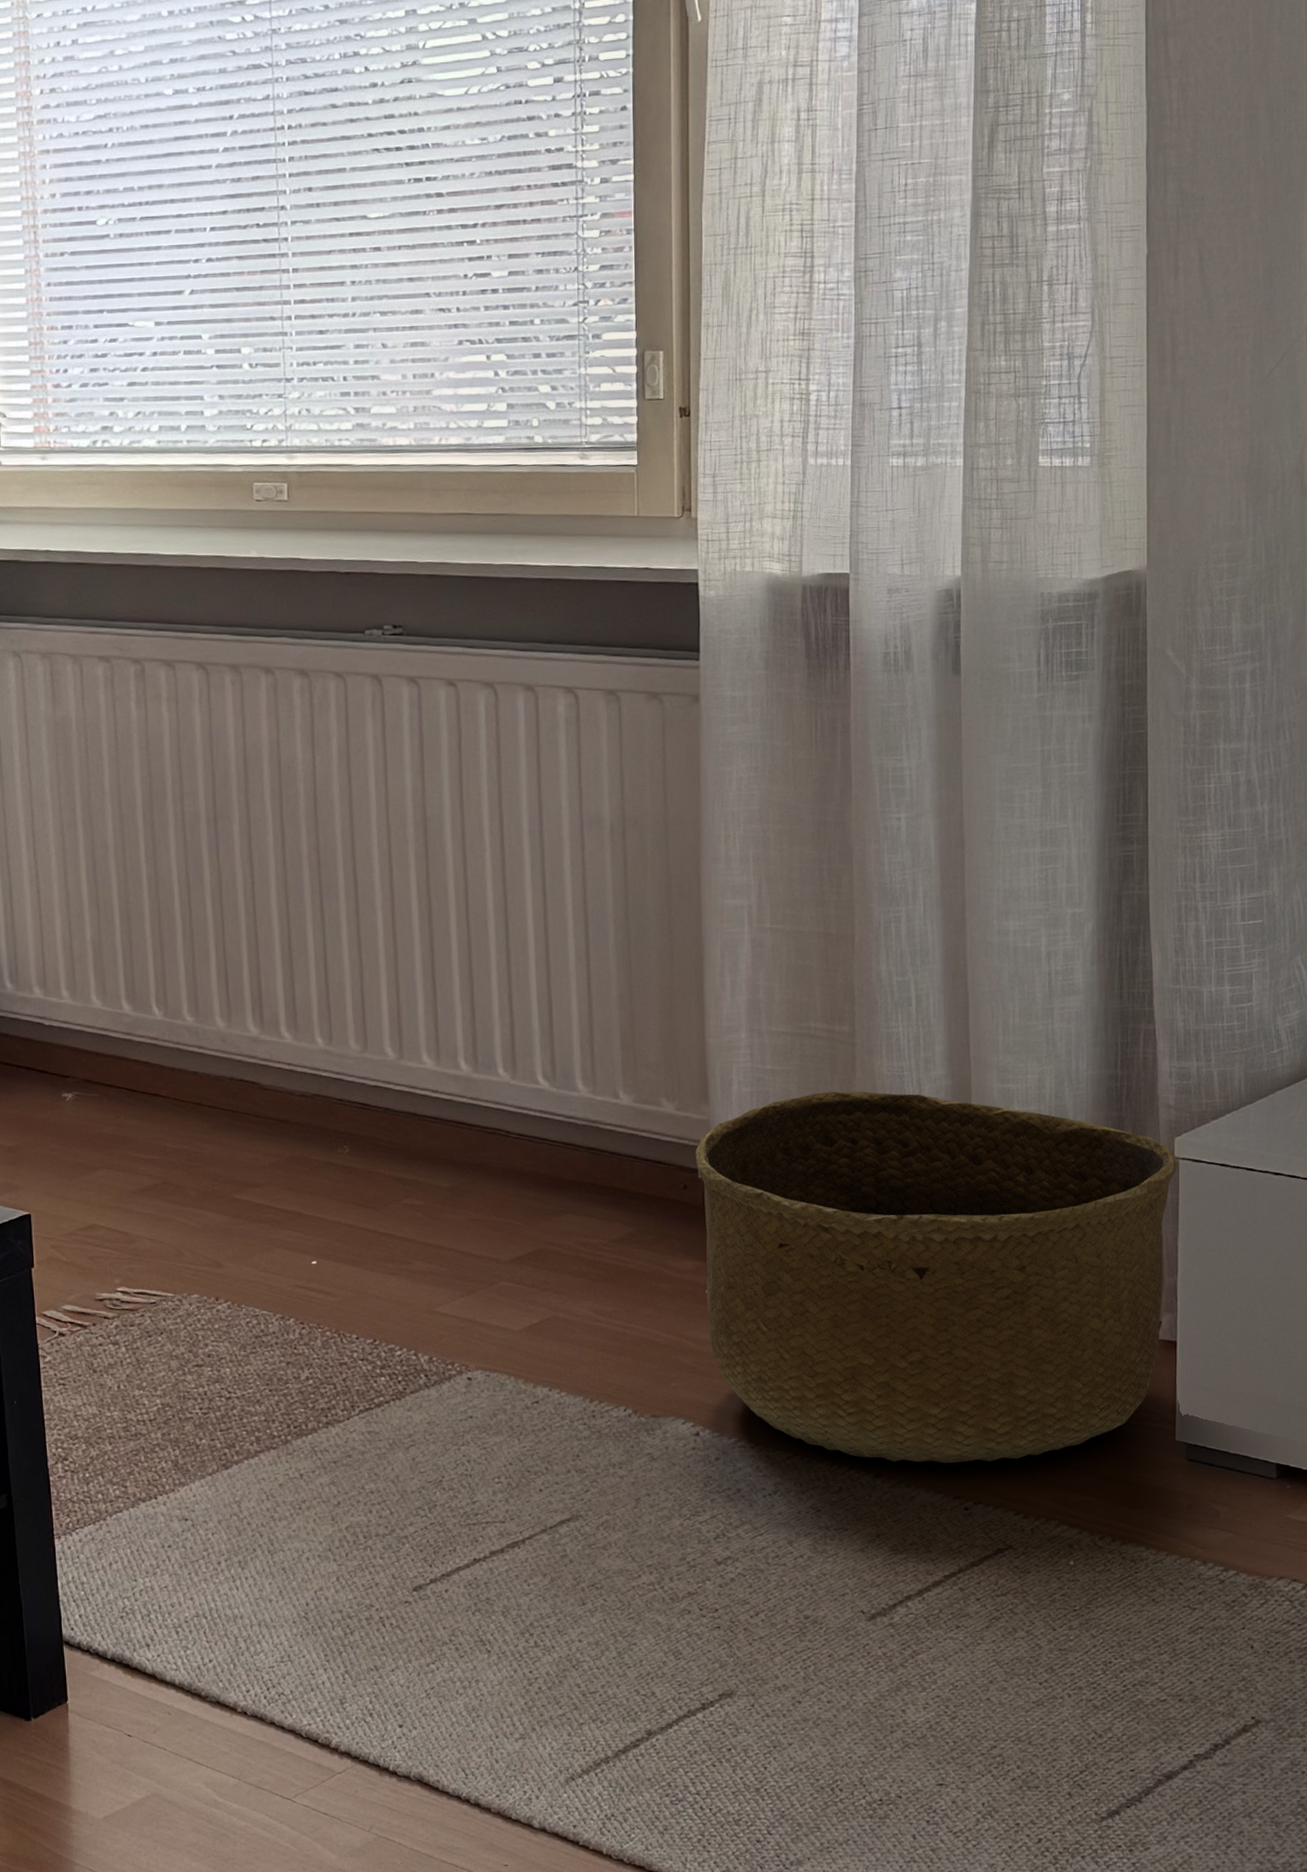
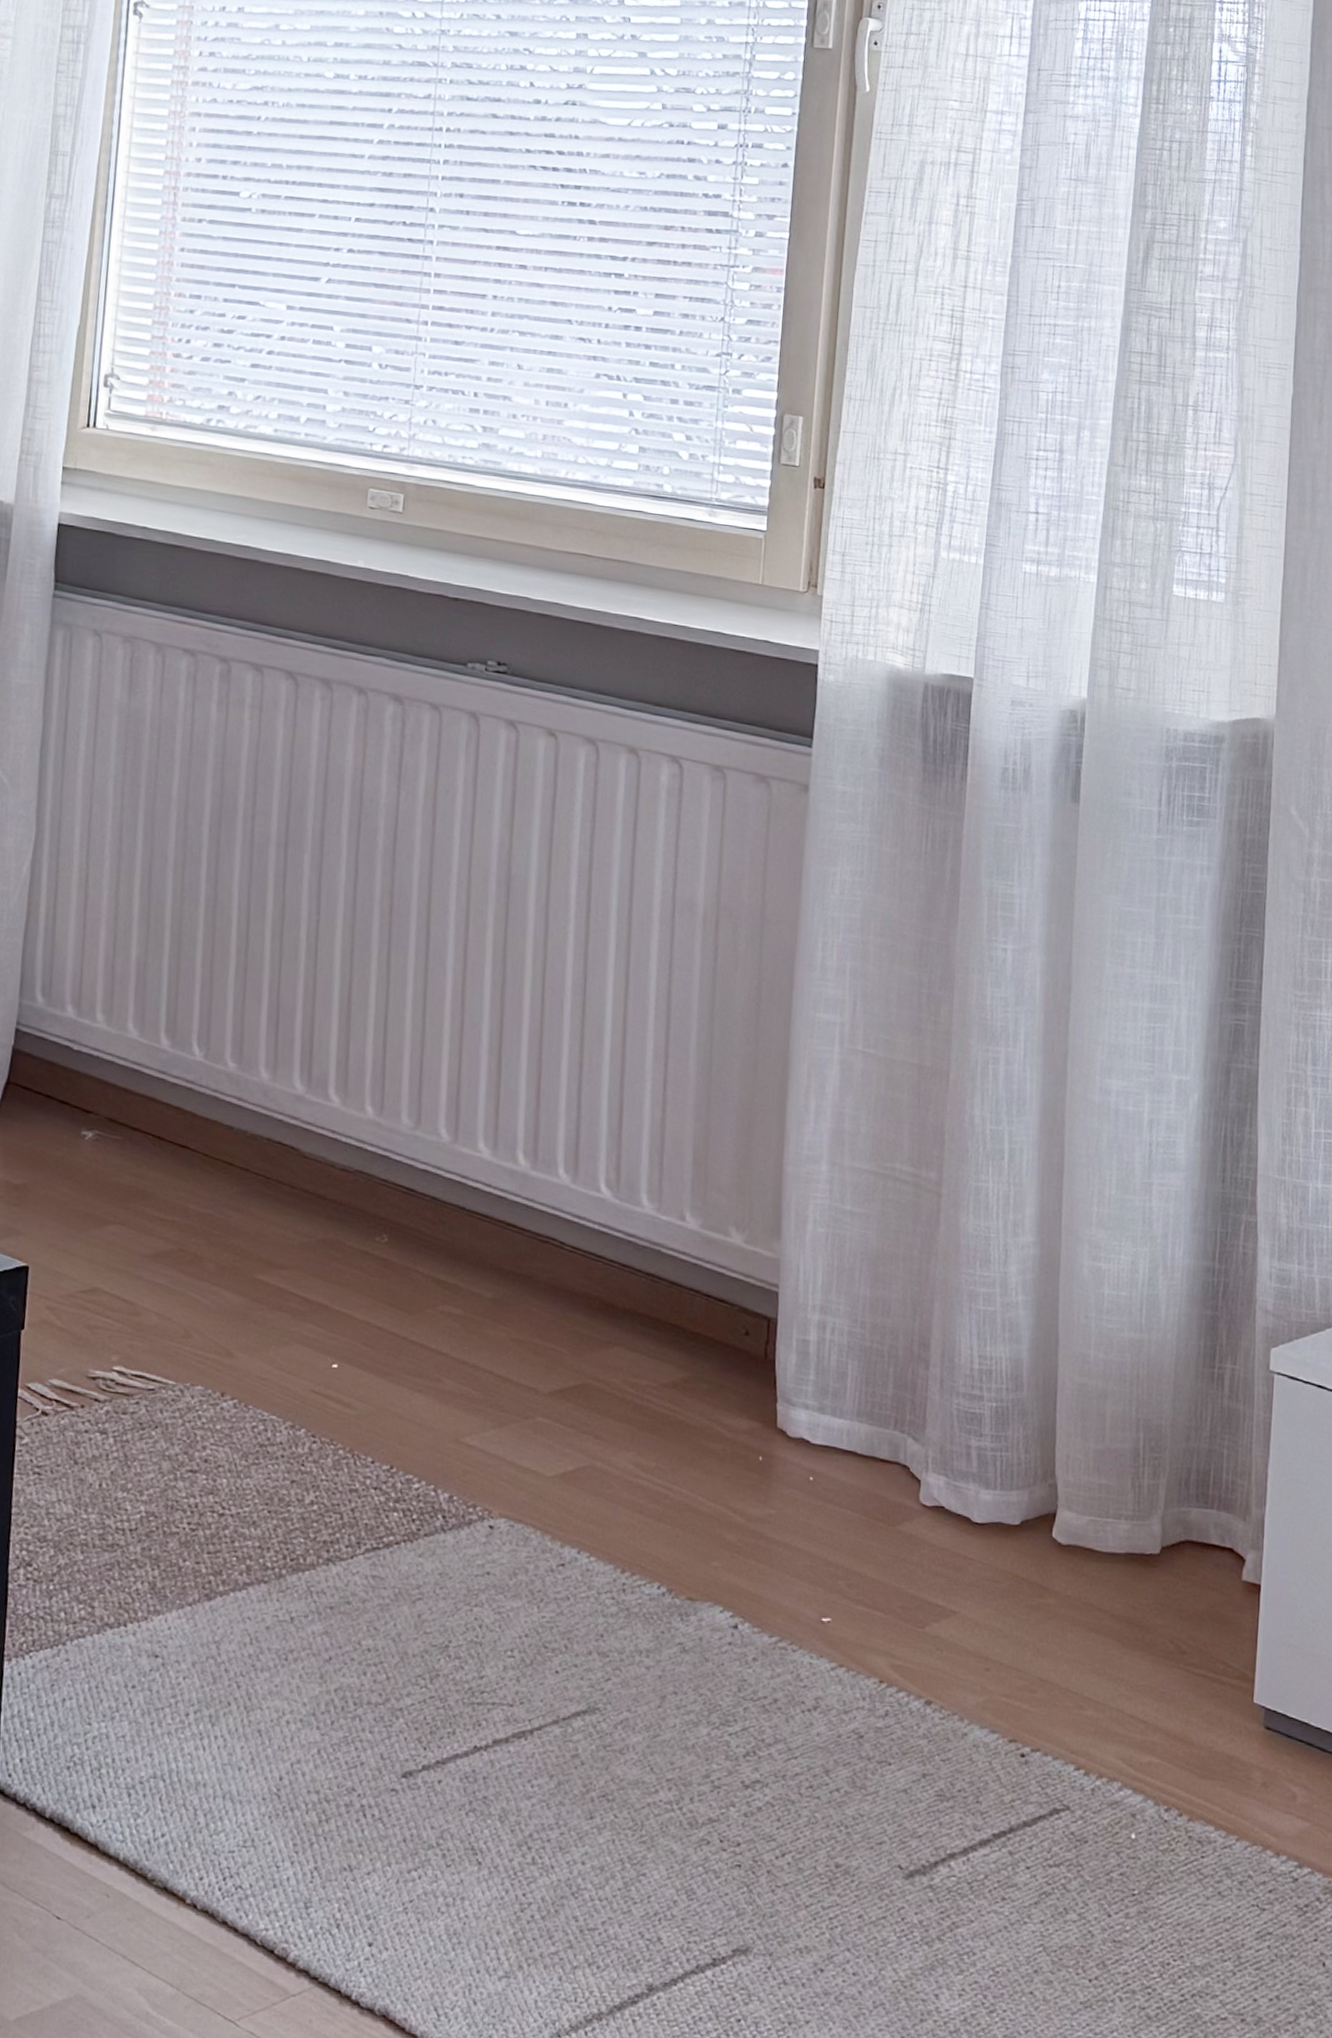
basket: present [695,1091,1179,1464] -> none [757,1244,1274,1703]

